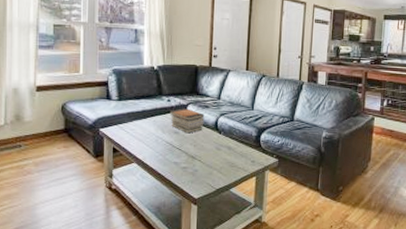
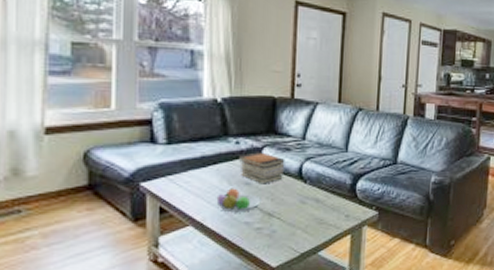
fruit bowl: none [153,135,186,155] -> present [216,188,261,213]

